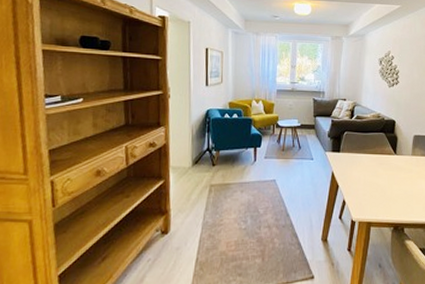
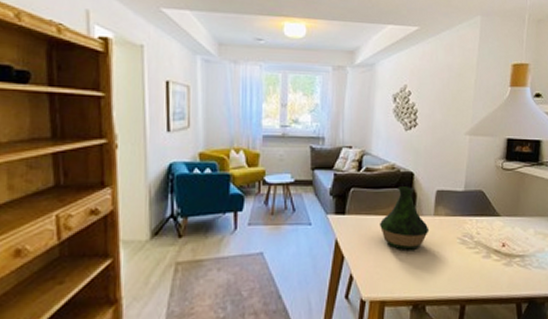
vase: none [367,131,408,182] -> present [379,186,430,250]

